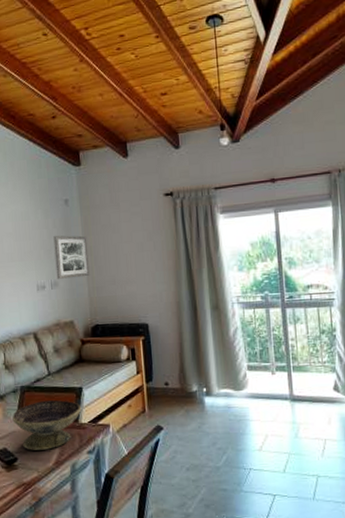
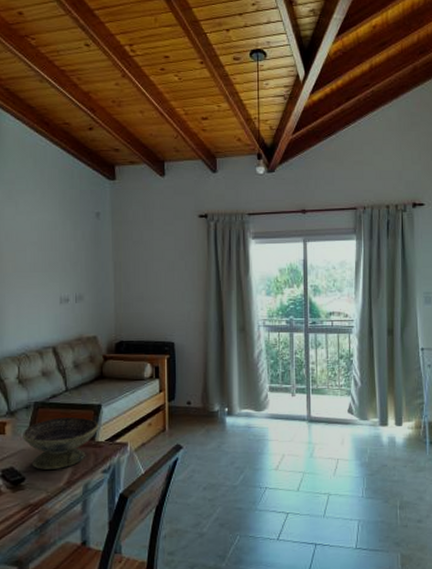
wall art: present [53,235,90,279] -> none [81,247,118,293]

